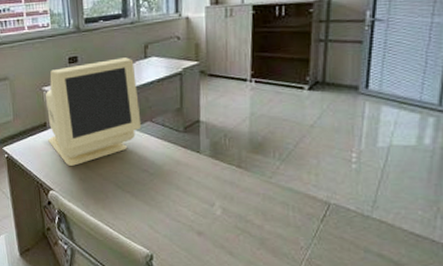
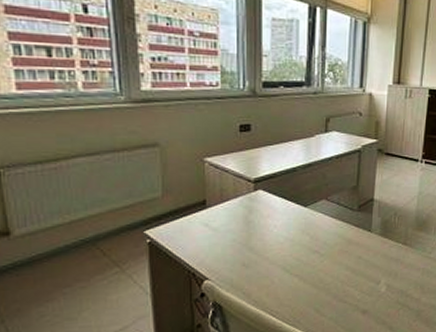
monitor: present [46,57,142,166] -> none [207,130,316,250]

